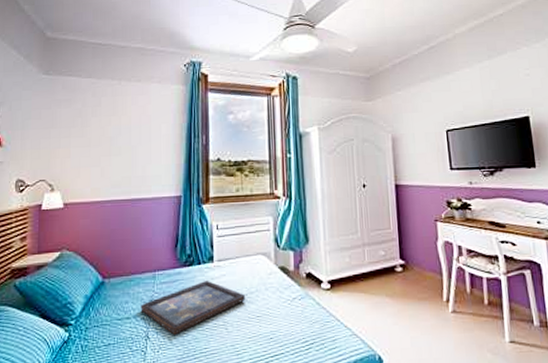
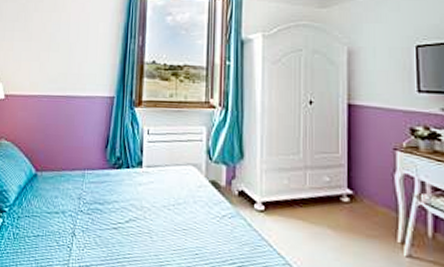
decorative tray: present [140,281,245,335] -> none [69,186,172,236]

